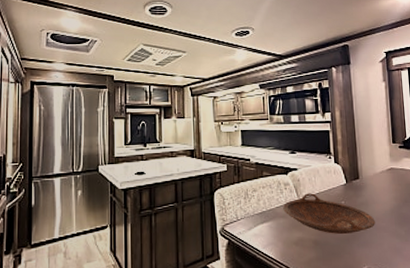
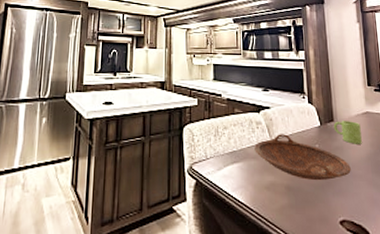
mug: none [359,177,386,199] -> present [333,121,362,144]

